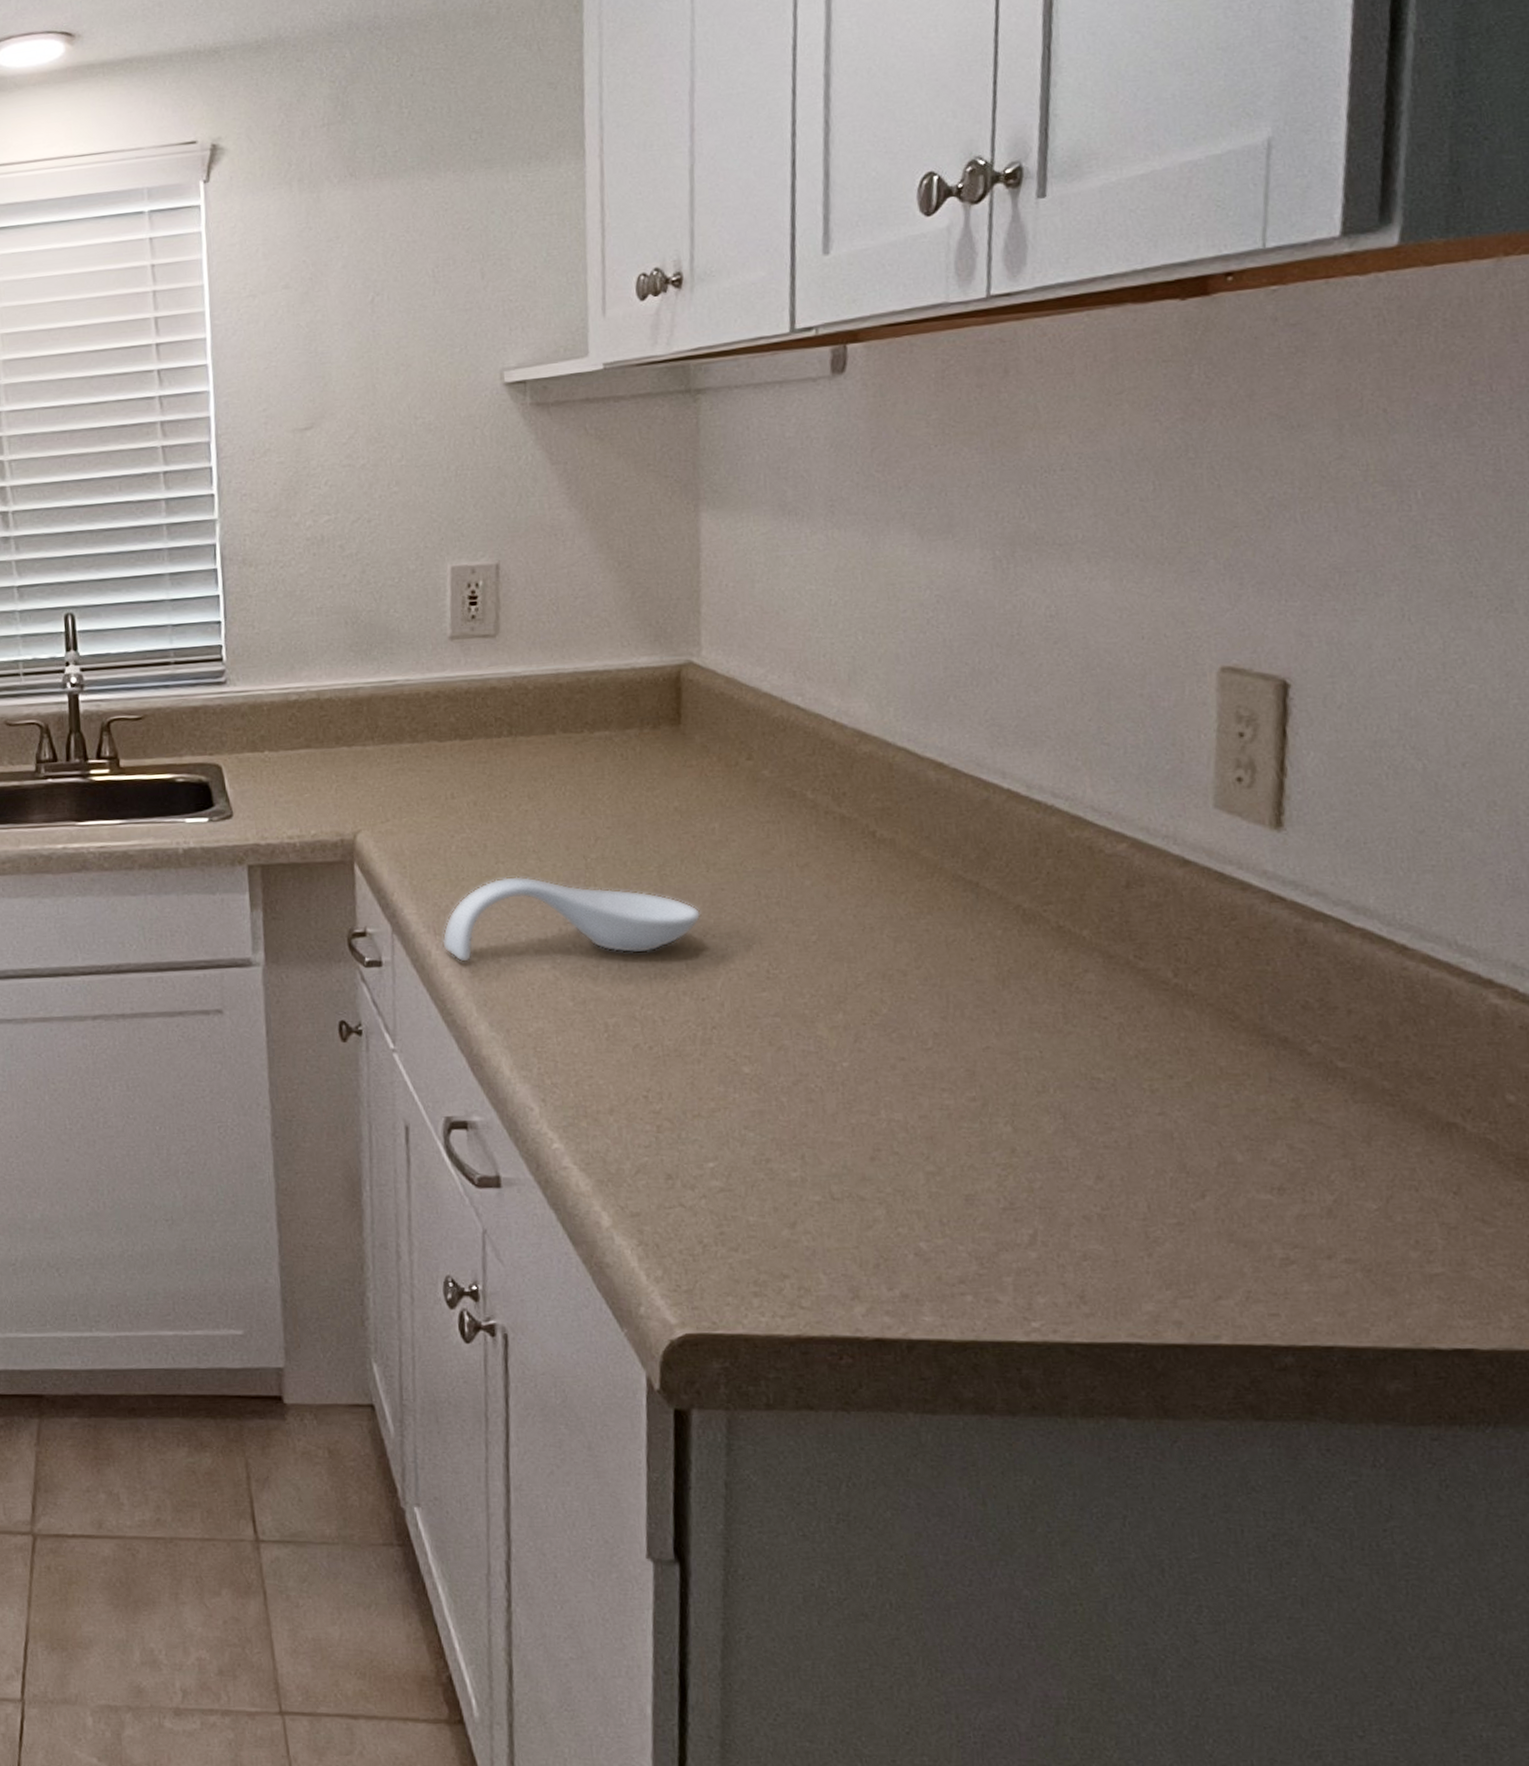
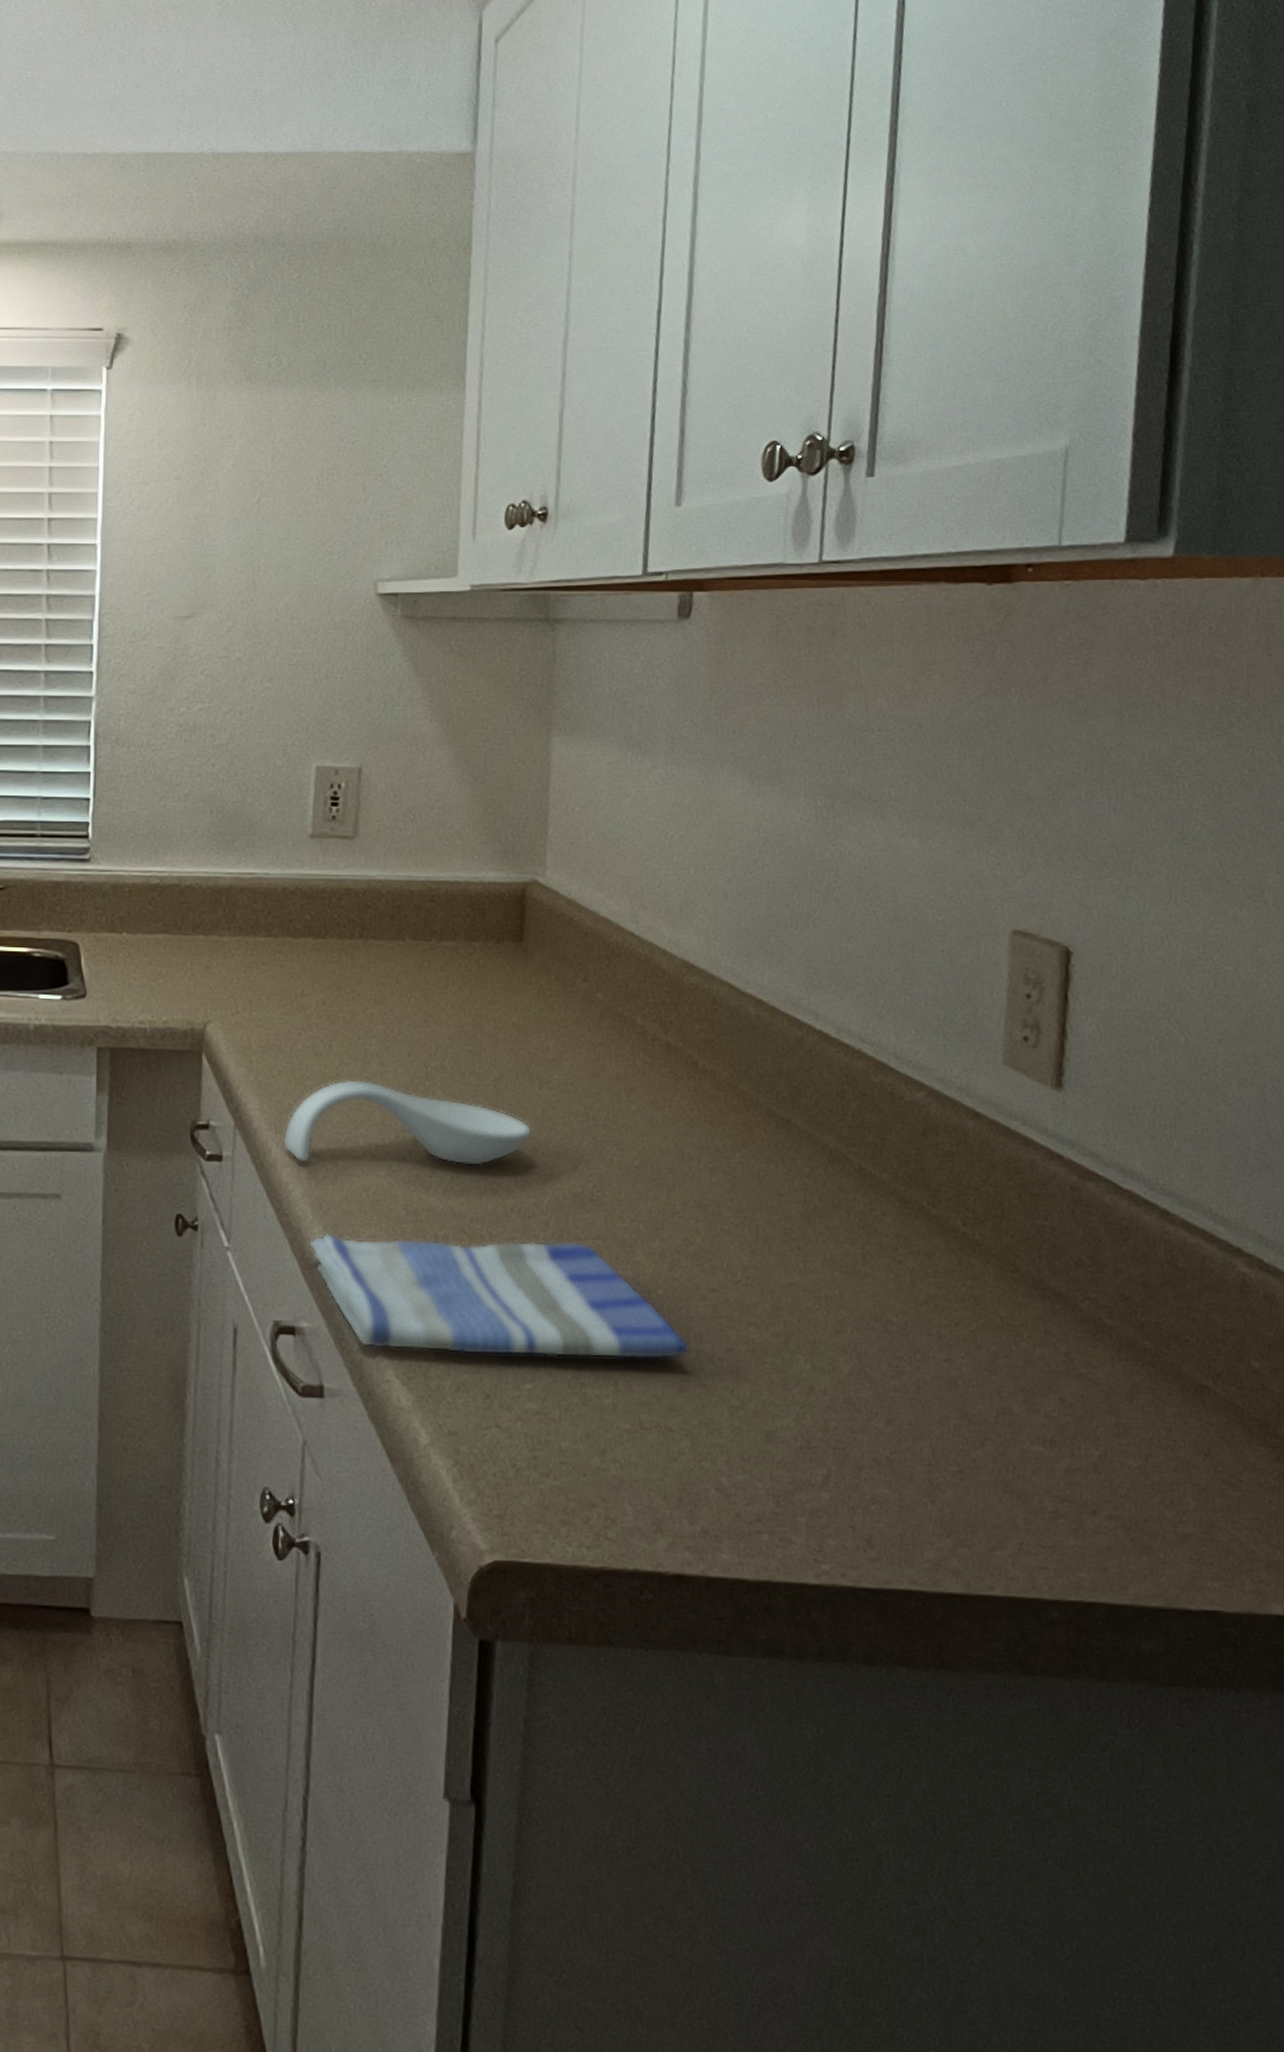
dish towel: none [476,1020,880,1138] -> present [309,1233,690,1359]

